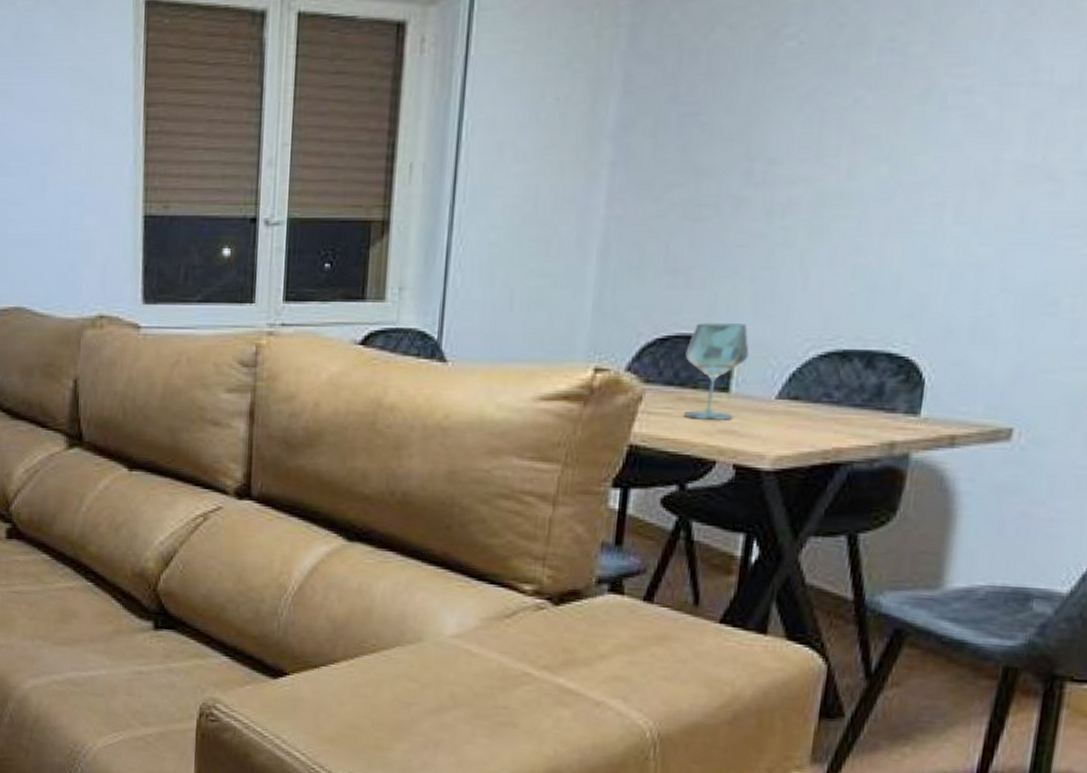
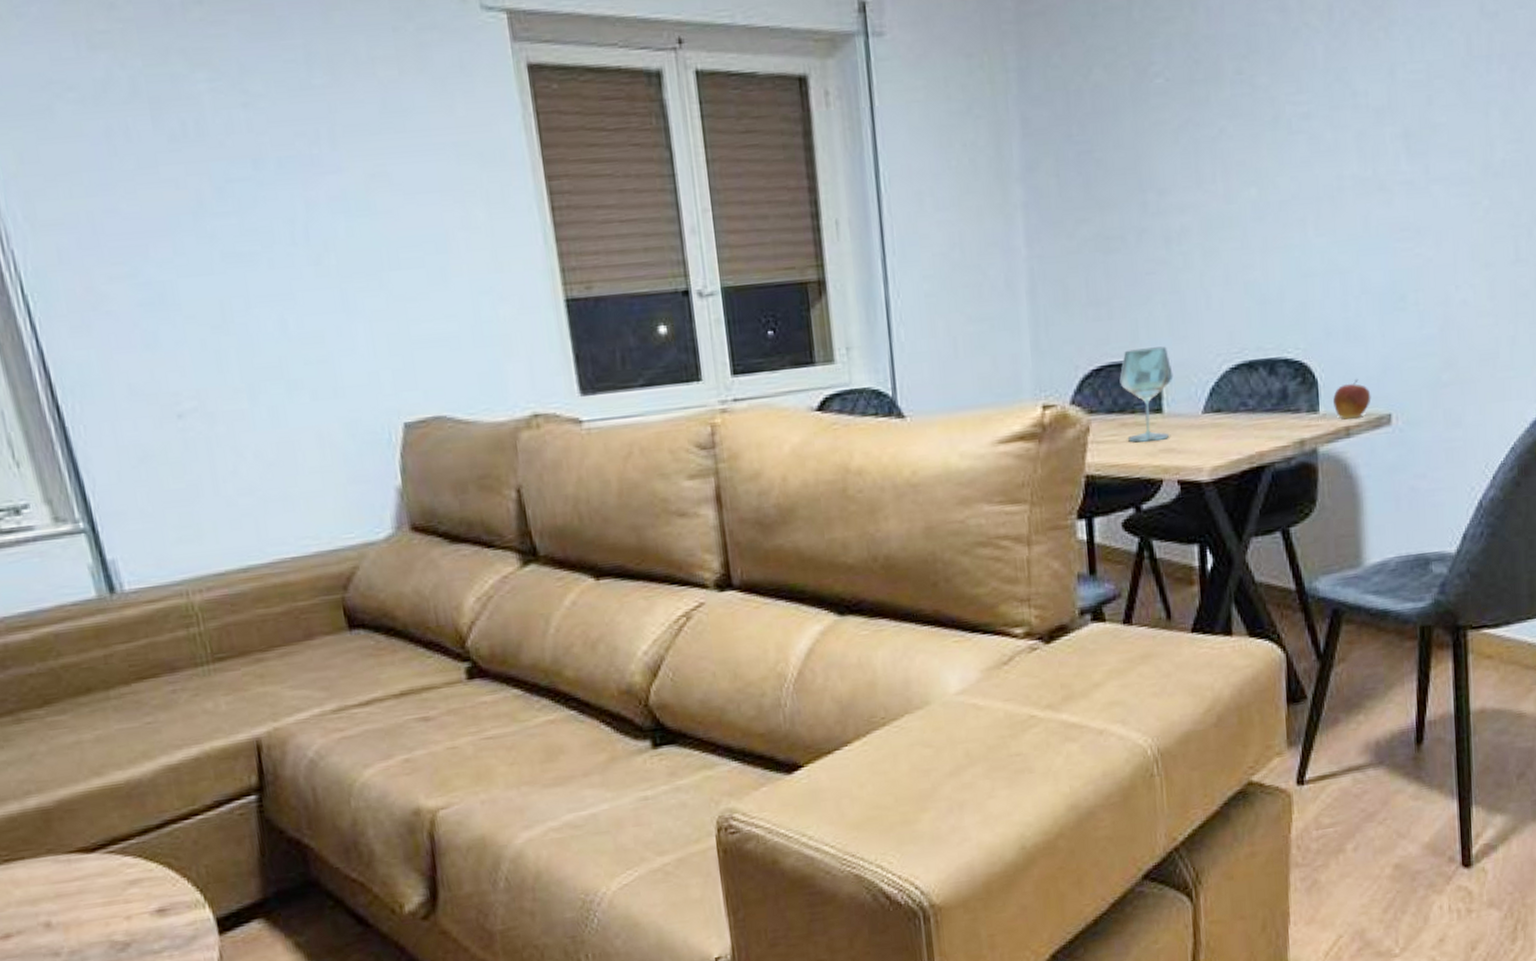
fruit: none [940,385,991,428] -> present [1333,379,1371,420]

